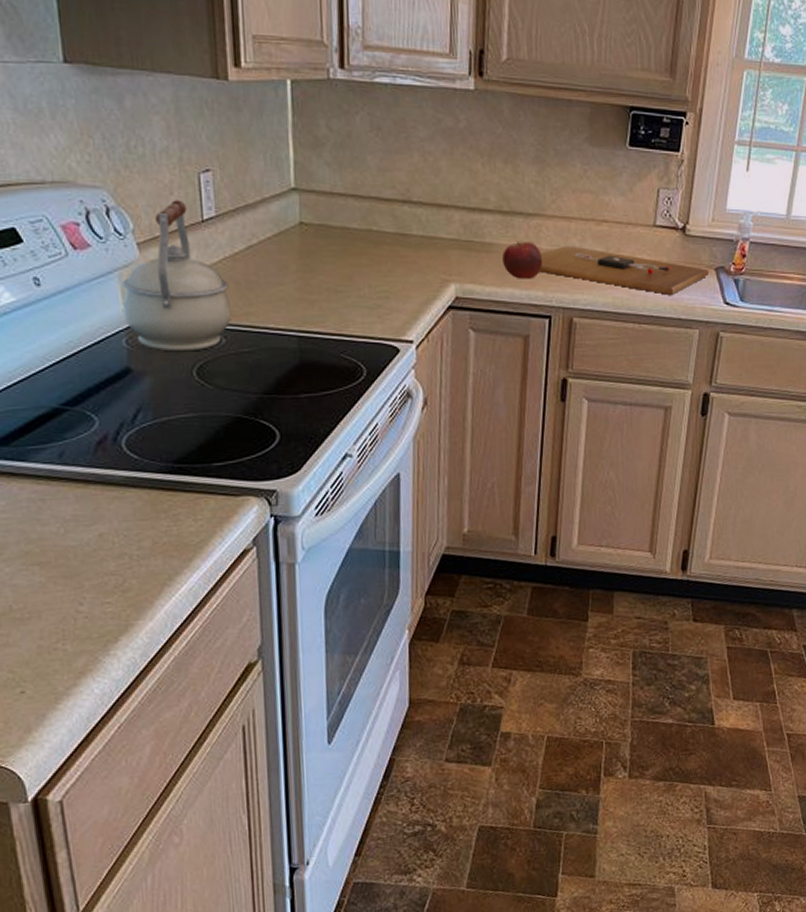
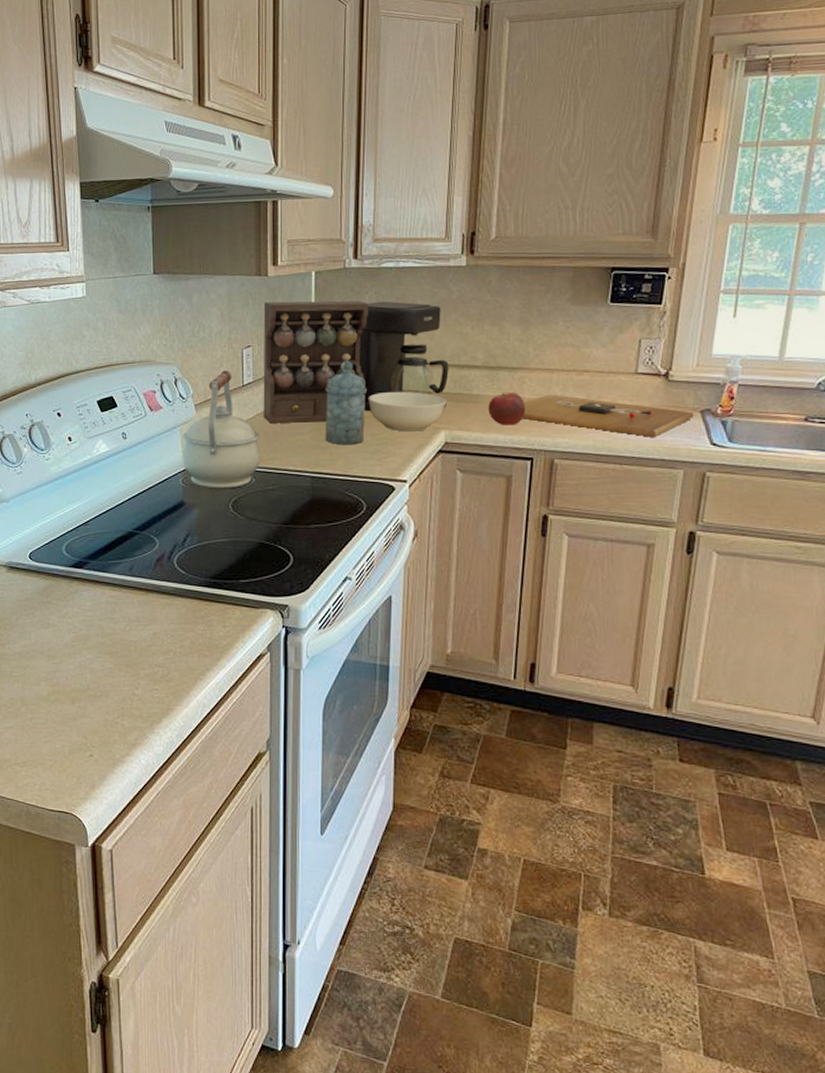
spice rack: none [224,114,361,270] -> present [263,300,369,423]
canister: none [309,194,363,299] -> present [324,360,368,445]
coffee maker: none [350,125,458,259] -> present [358,301,449,412]
bowl: none [364,235,456,284] -> present [368,391,447,432]

